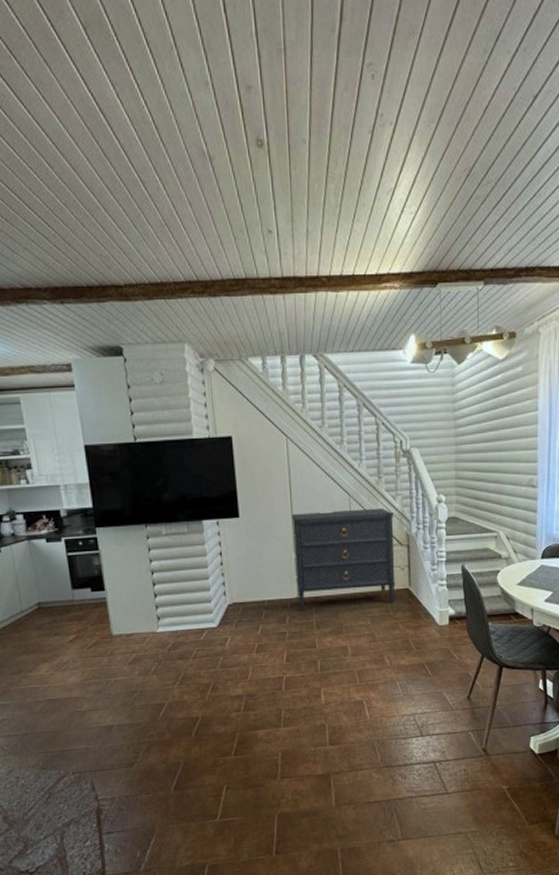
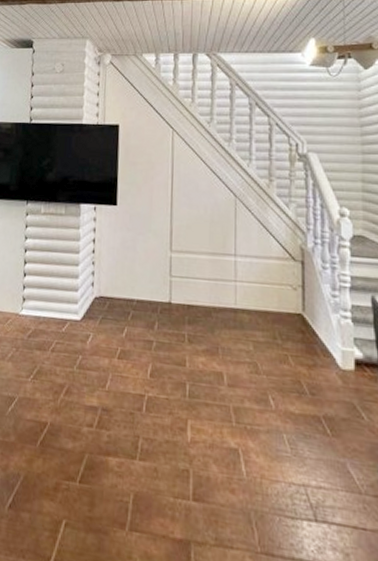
dresser: present [291,507,395,610] -> none [169,208,285,329]

